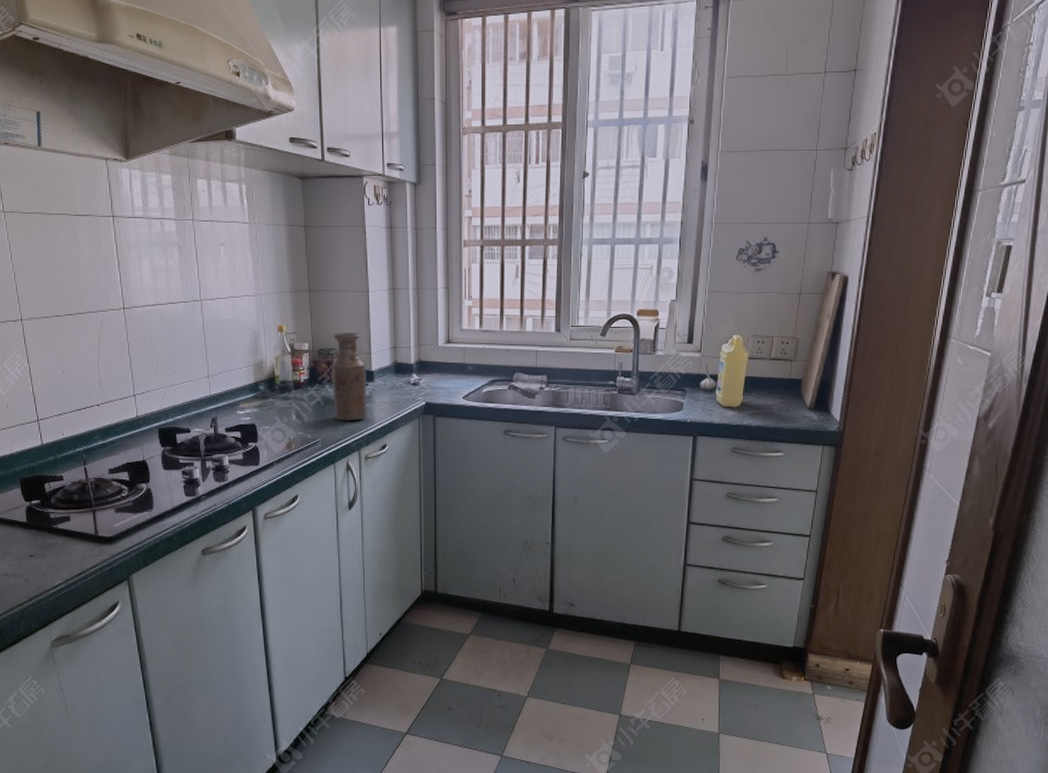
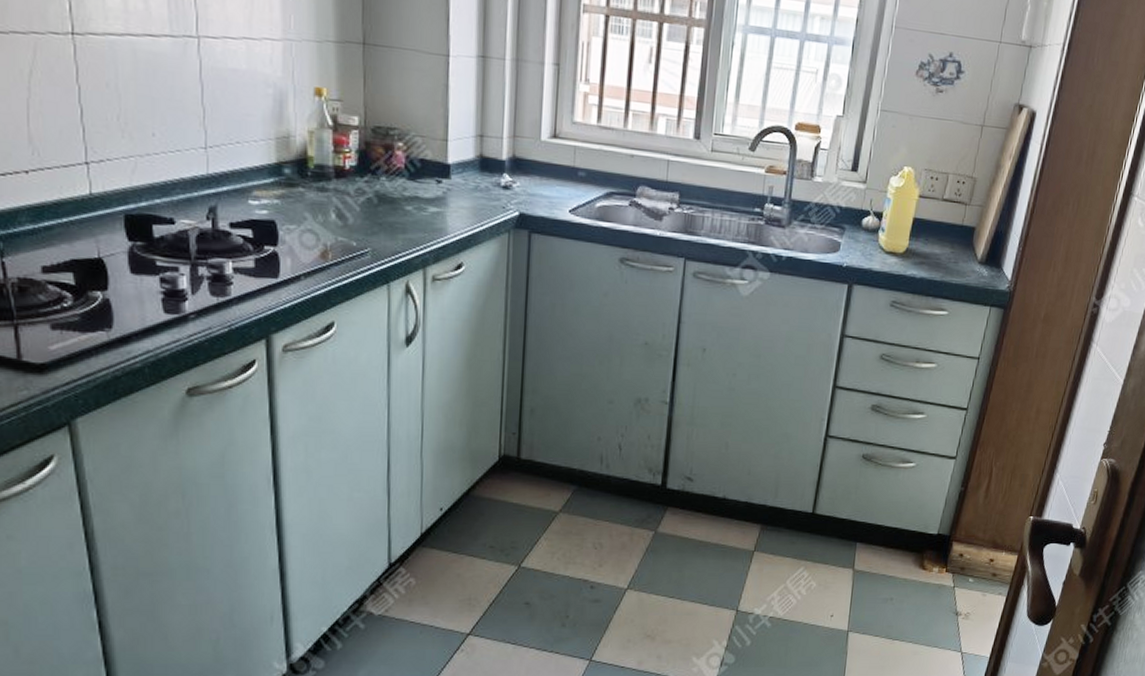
bottle: present [332,333,367,421] -> none [390,107,440,229]

